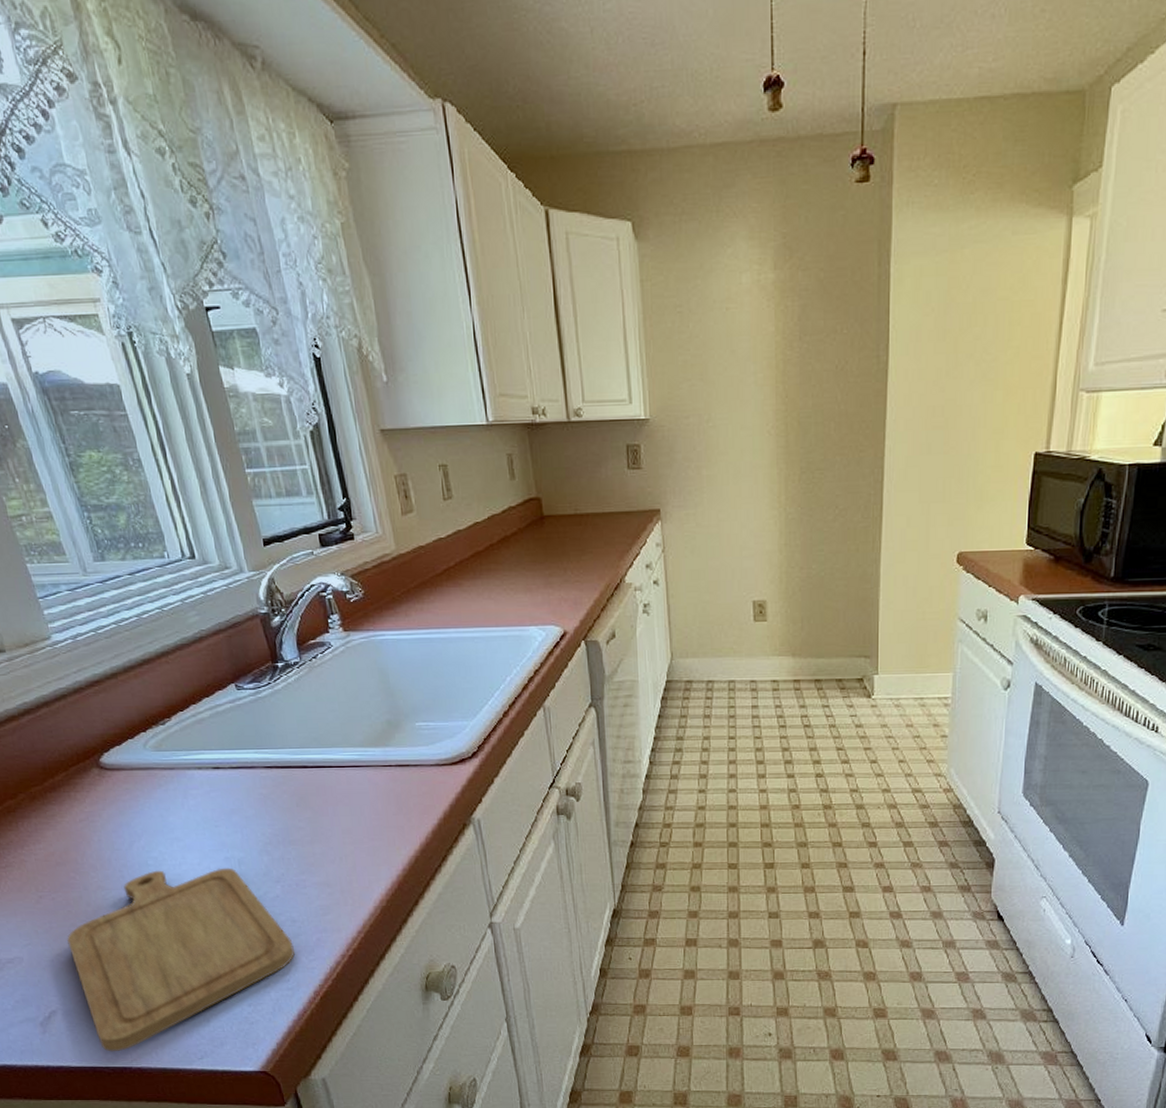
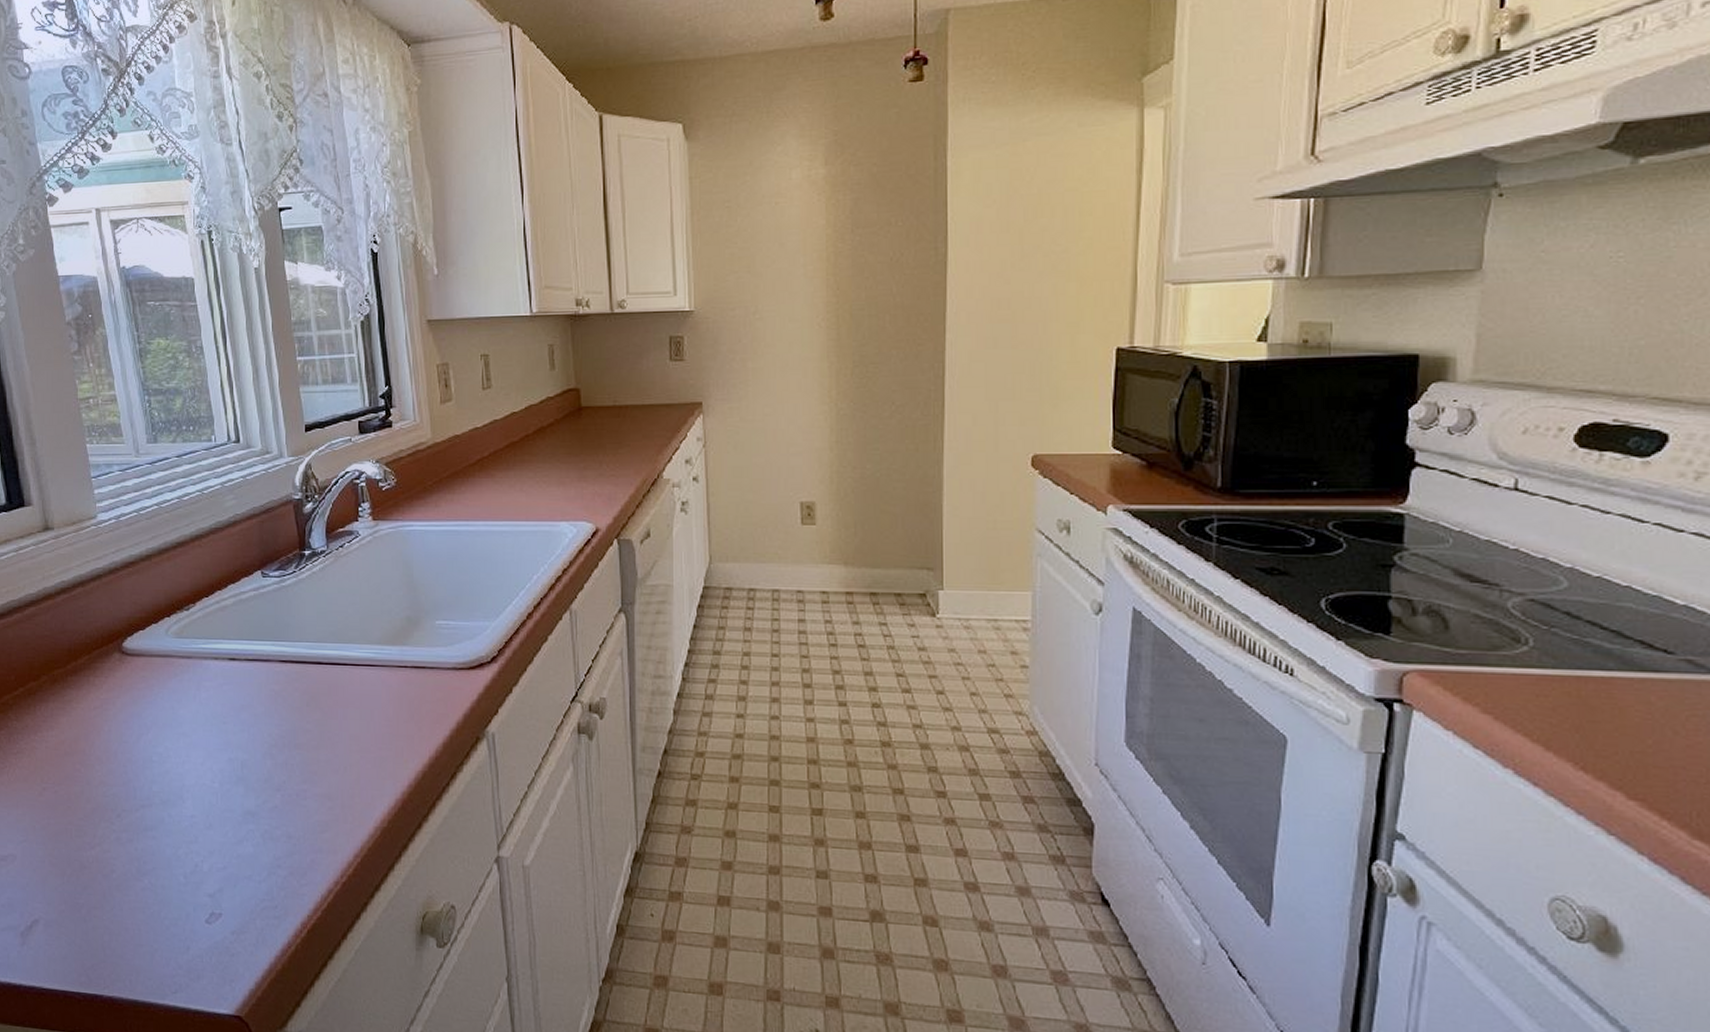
chopping board: present [66,867,295,1052] -> none [61,767,286,976]

